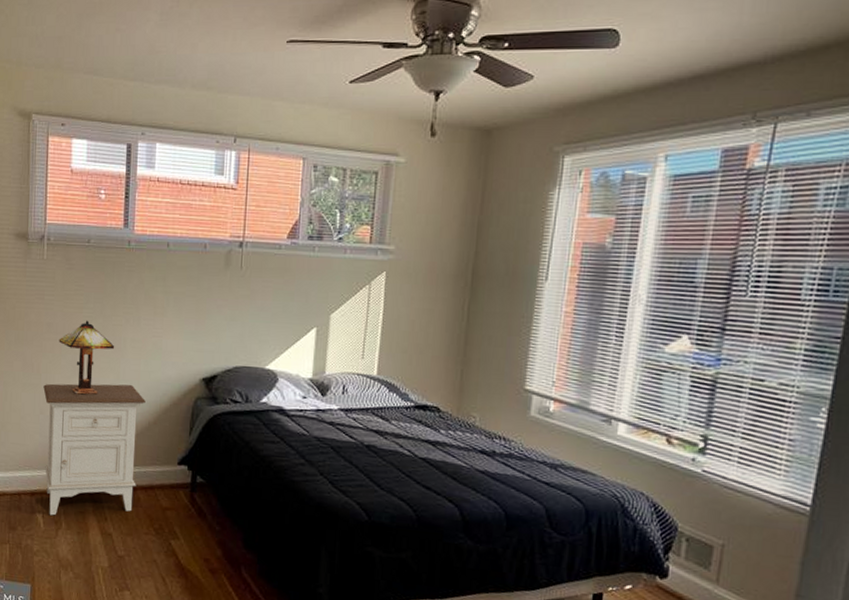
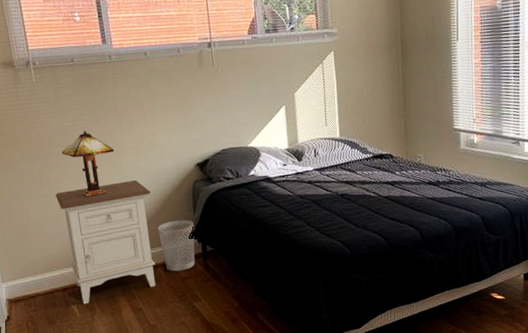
wastebasket: none [145,439,187,500] -> present [157,219,196,272]

